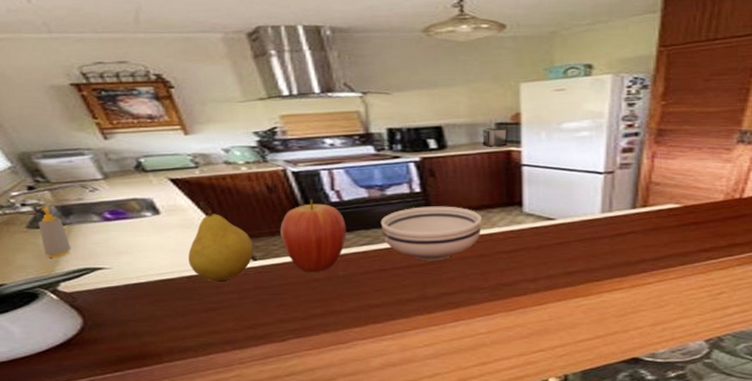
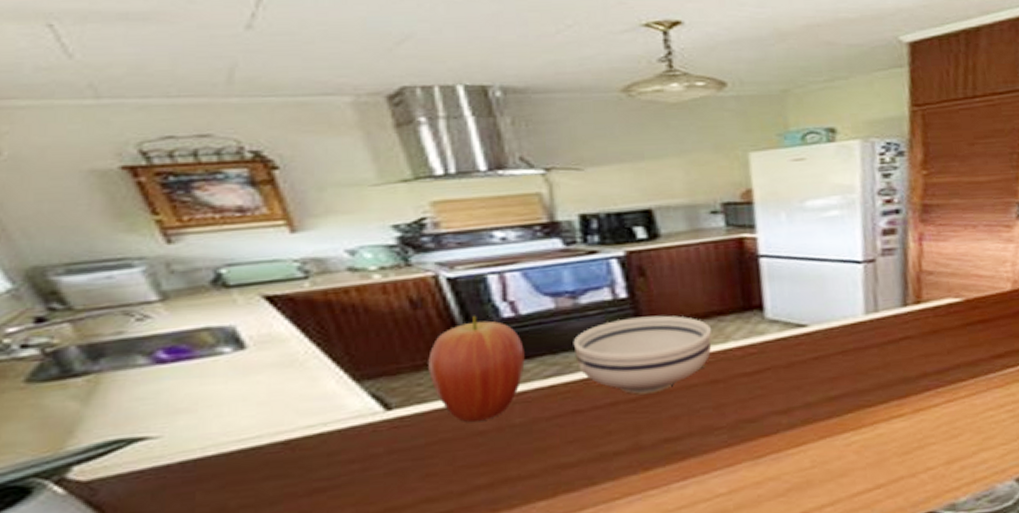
soap bottle: present [38,205,71,259] -> none [46,345,97,428]
fruit: present [188,202,254,281] -> none [286,327,388,446]
toaster: present [482,128,508,147] -> none [705,209,739,234]

